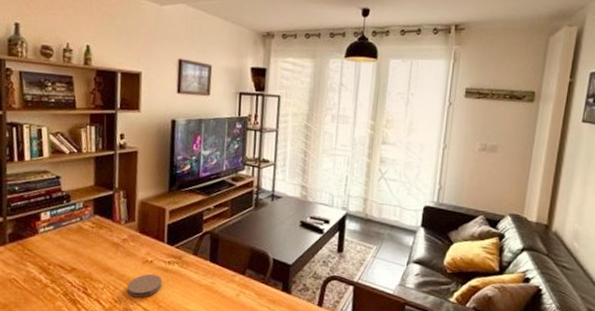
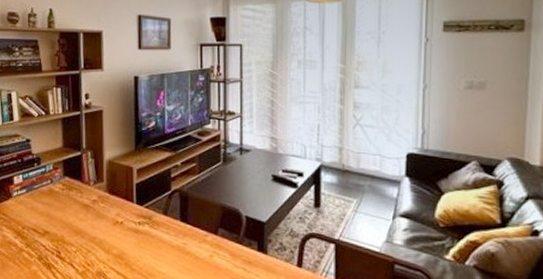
coaster: present [127,273,163,298] -> none [99,235,134,261]

